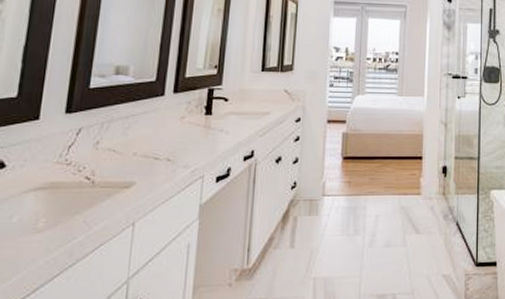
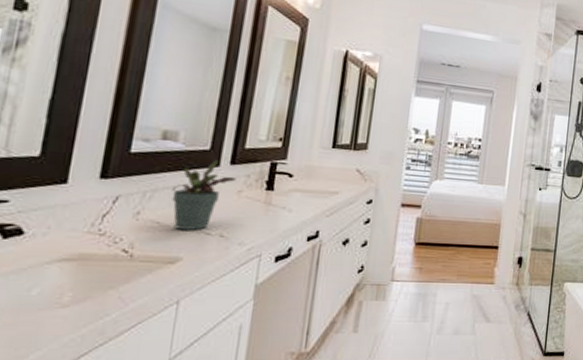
potted plant: none [124,90,179,156] -> present [171,160,237,230]

